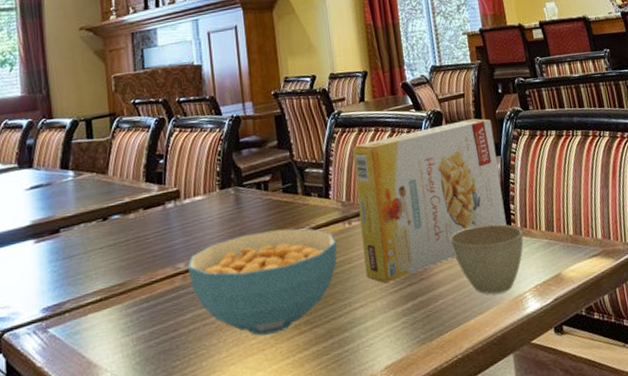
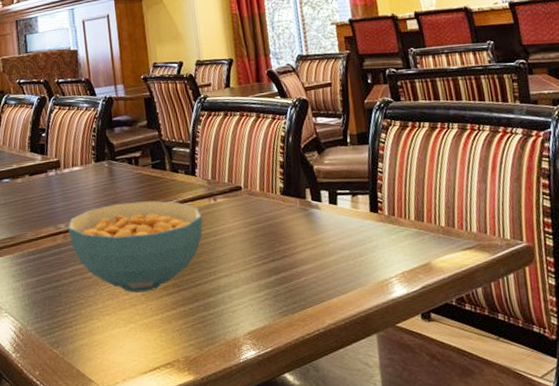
cereal box: present [352,118,507,284] -> none [217,107,373,258]
cup: present [449,224,524,295] -> none [313,210,391,277]

